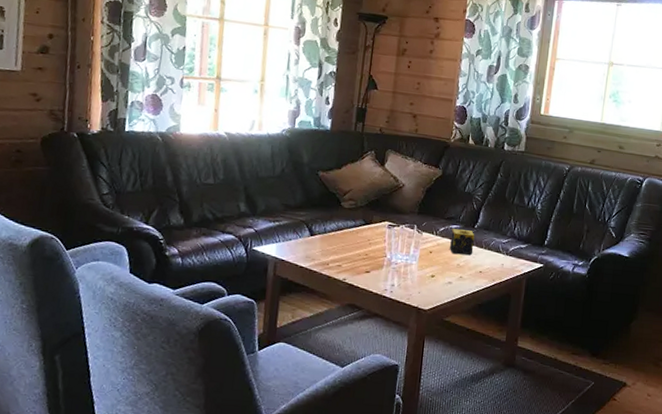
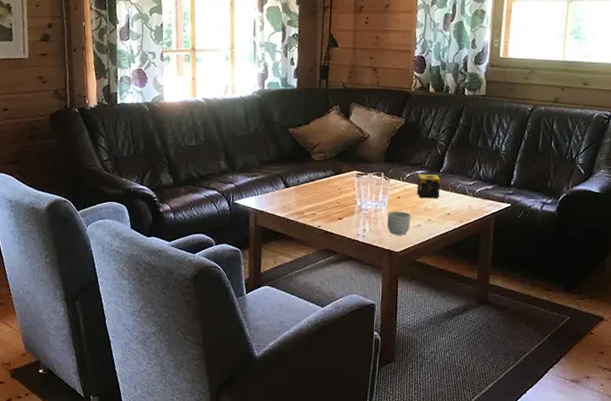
mug: none [416,266,443,292] -> present [387,211,411,235]

